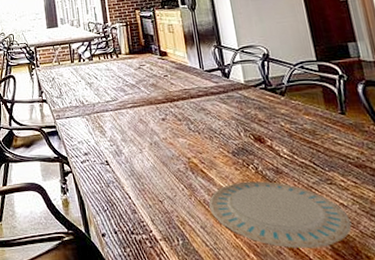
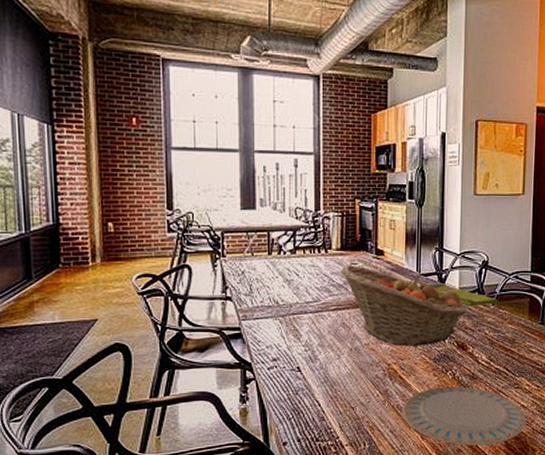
fruit basket: none [132,67,258,140] -> present [341,266,468,346]
dish towel: none [204,78,288,99] -> present [419,283,498,307]

